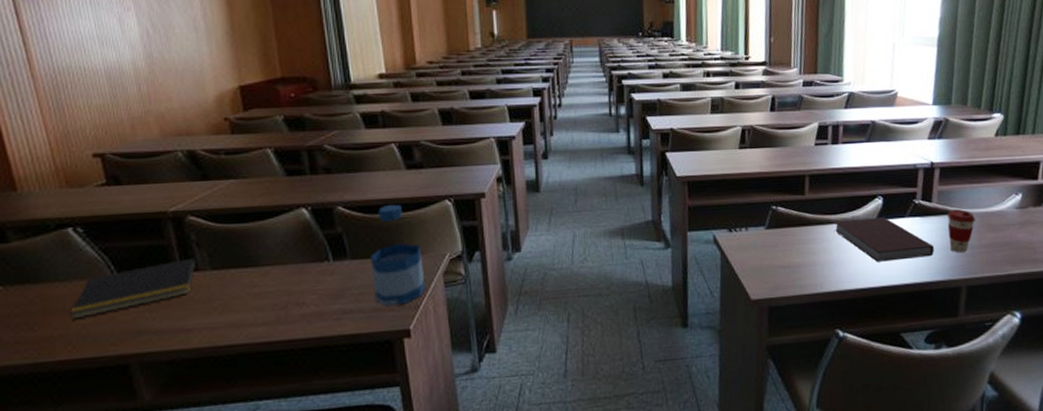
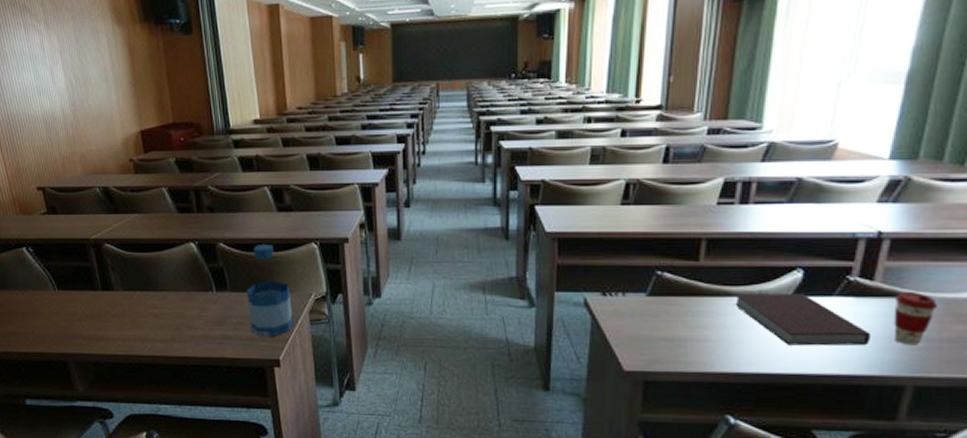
notepad: present [71,257,197,319] -> none [27,279,112,321]

